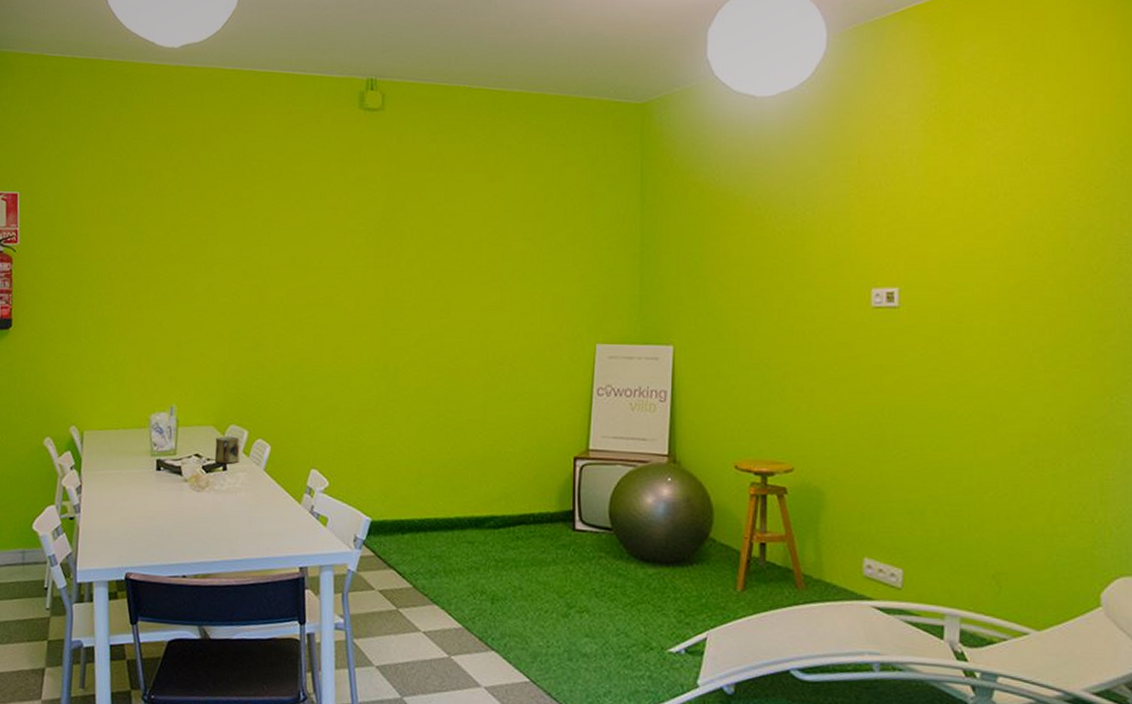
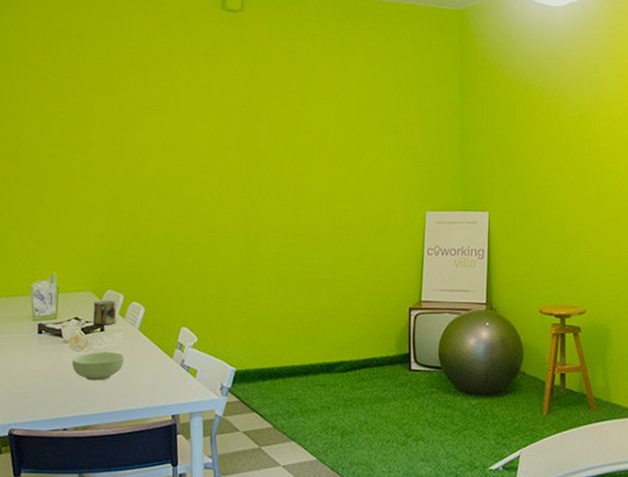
cereal bowl: none [192,493,247,525] -> present [72,351,124,381]

